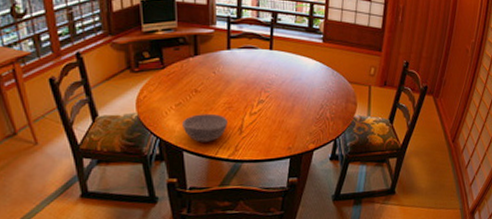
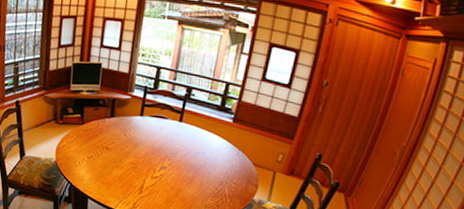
bowl: present [182,113,227,142] -> none [91,168,130,195]

